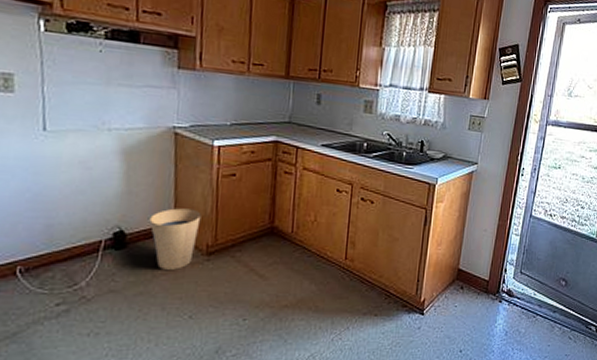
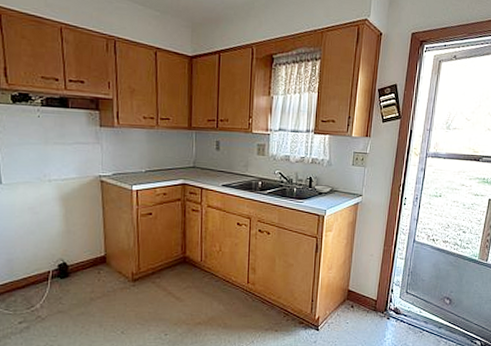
trash can: present [149,208,201,270] -> none [85,243,126,294]

